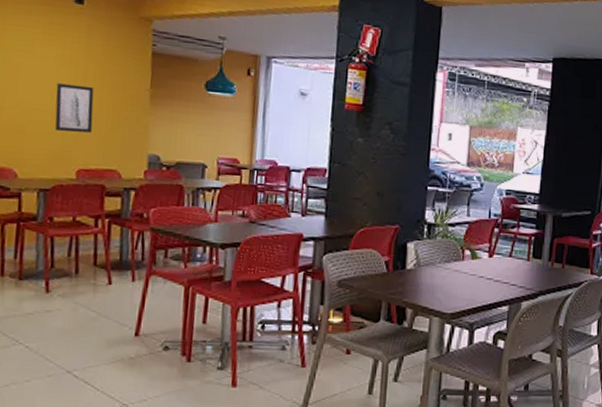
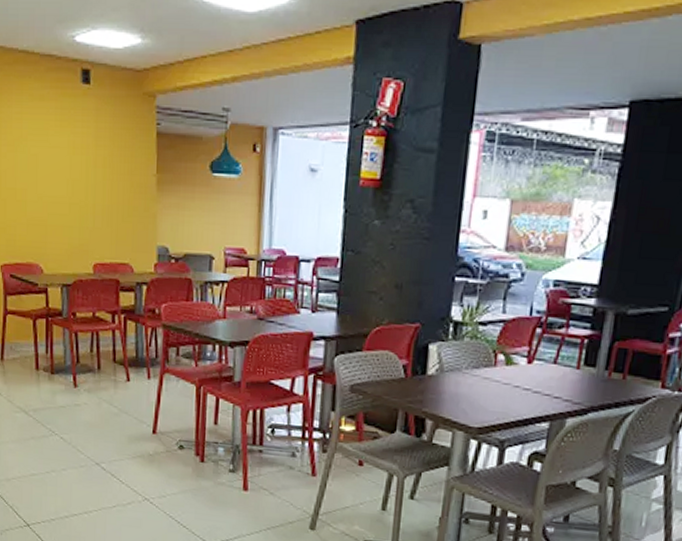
wall art: present [55,83,94,133] -> none [70,173,106,225]

